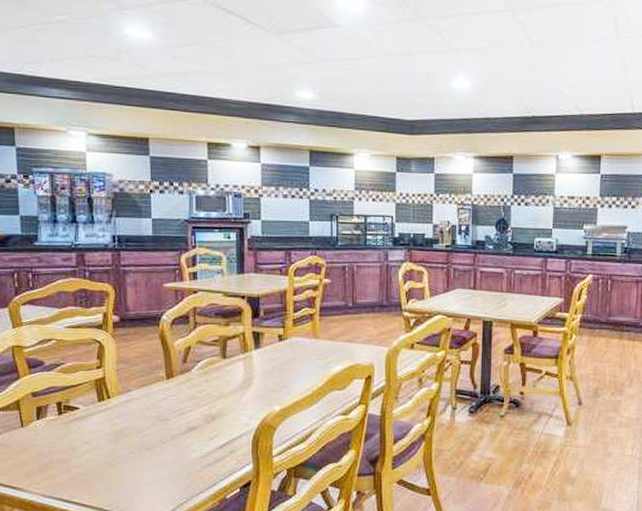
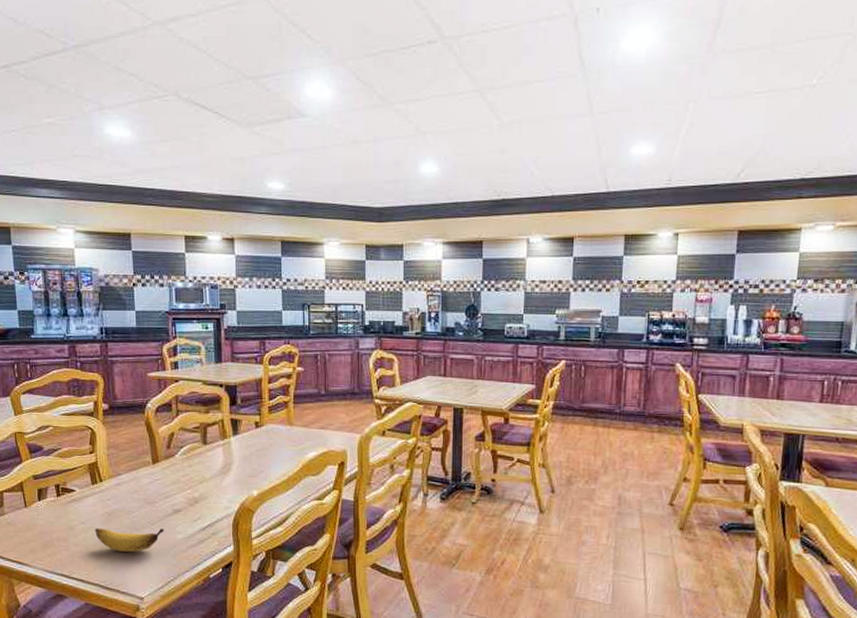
banana: none [100,447,177,473] -> present [95,528,164,552]

